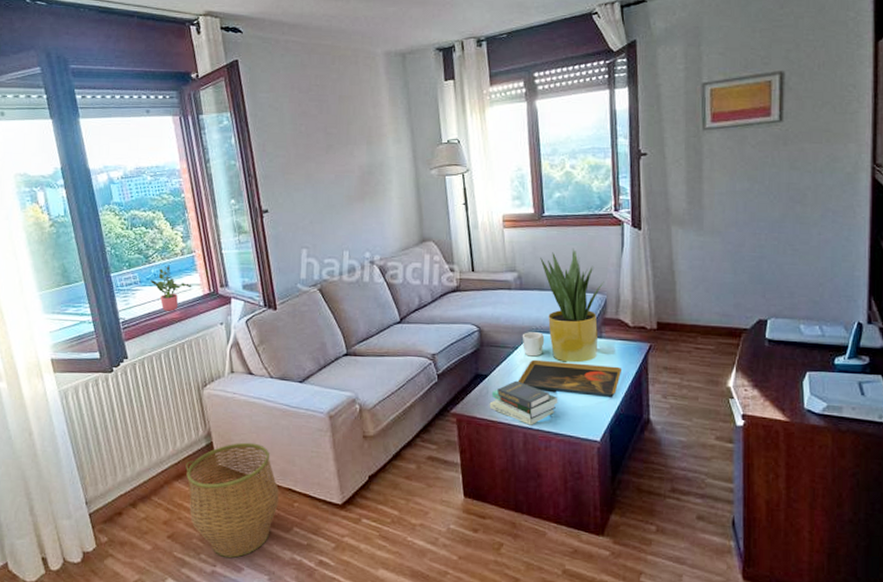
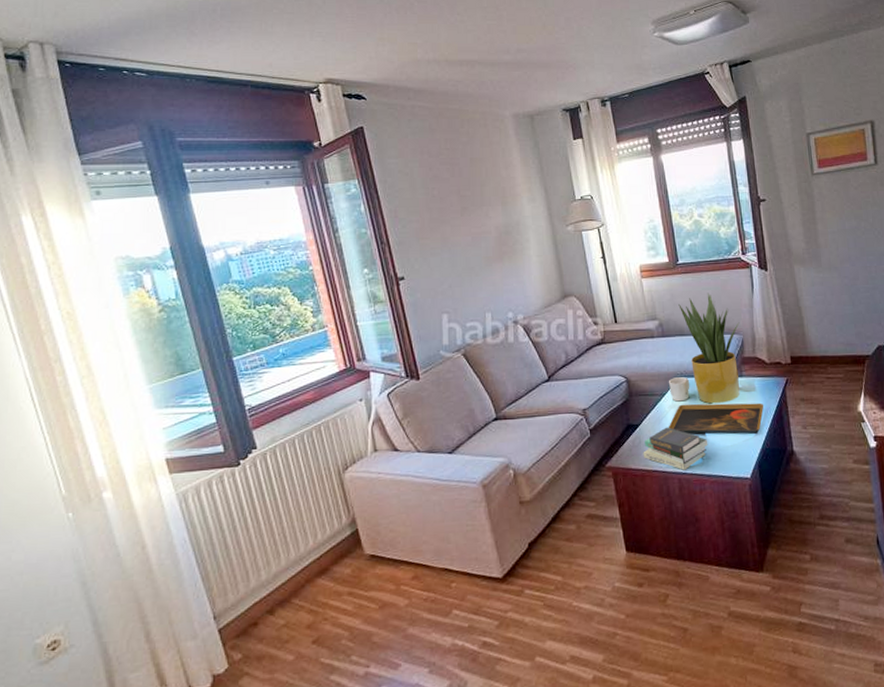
potted plant: present [150,265,192,312] -> none [279,342,326,394]
basket: present [185,442,279,558] -> none [329,524,434,655]

